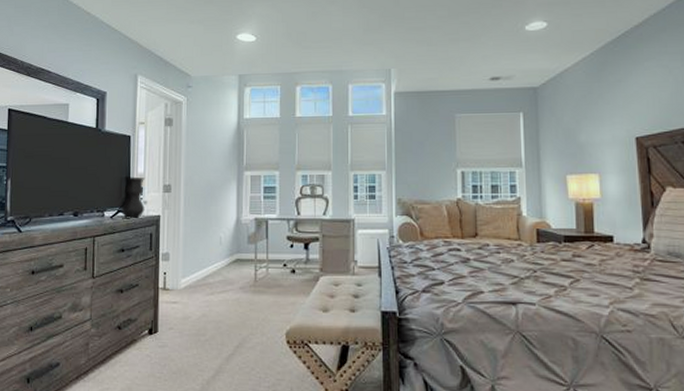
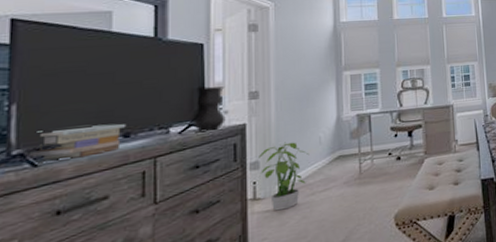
books: none [17,202,76,229] -> present [30,123,127,161]
potted plant: none [168,237,211,304] -> present [257,142,310,211]

